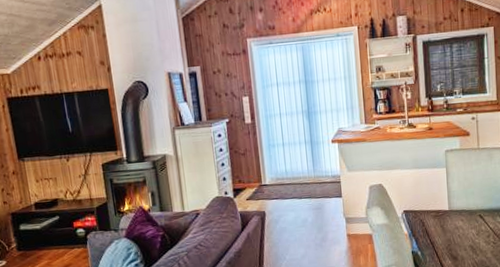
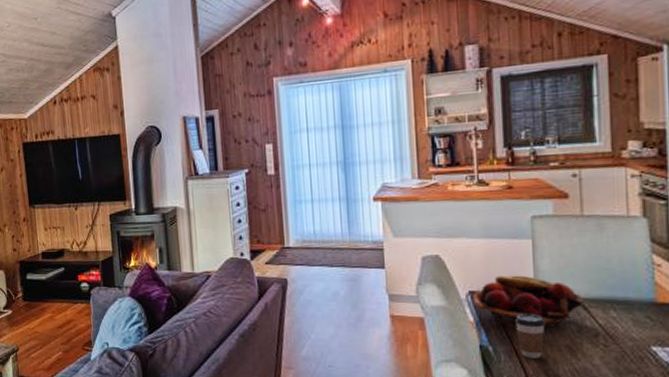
fruit basket: none [407,195,481,236] -> present [474,275,584,328]
coffee cup: none [436,224,456,258] -> present [515,313,546,358]

